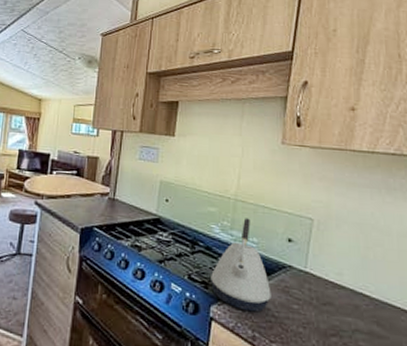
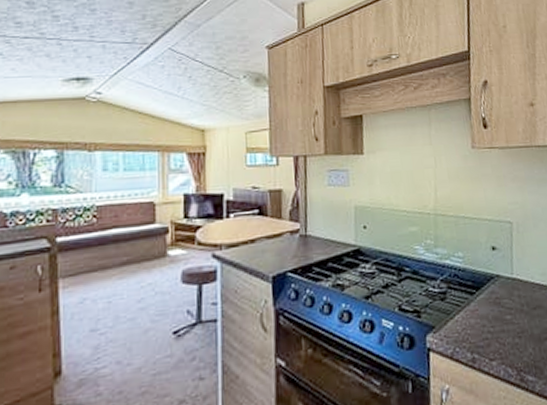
kettle: present [211,218,271,312] -> none [422,232,485,333]

